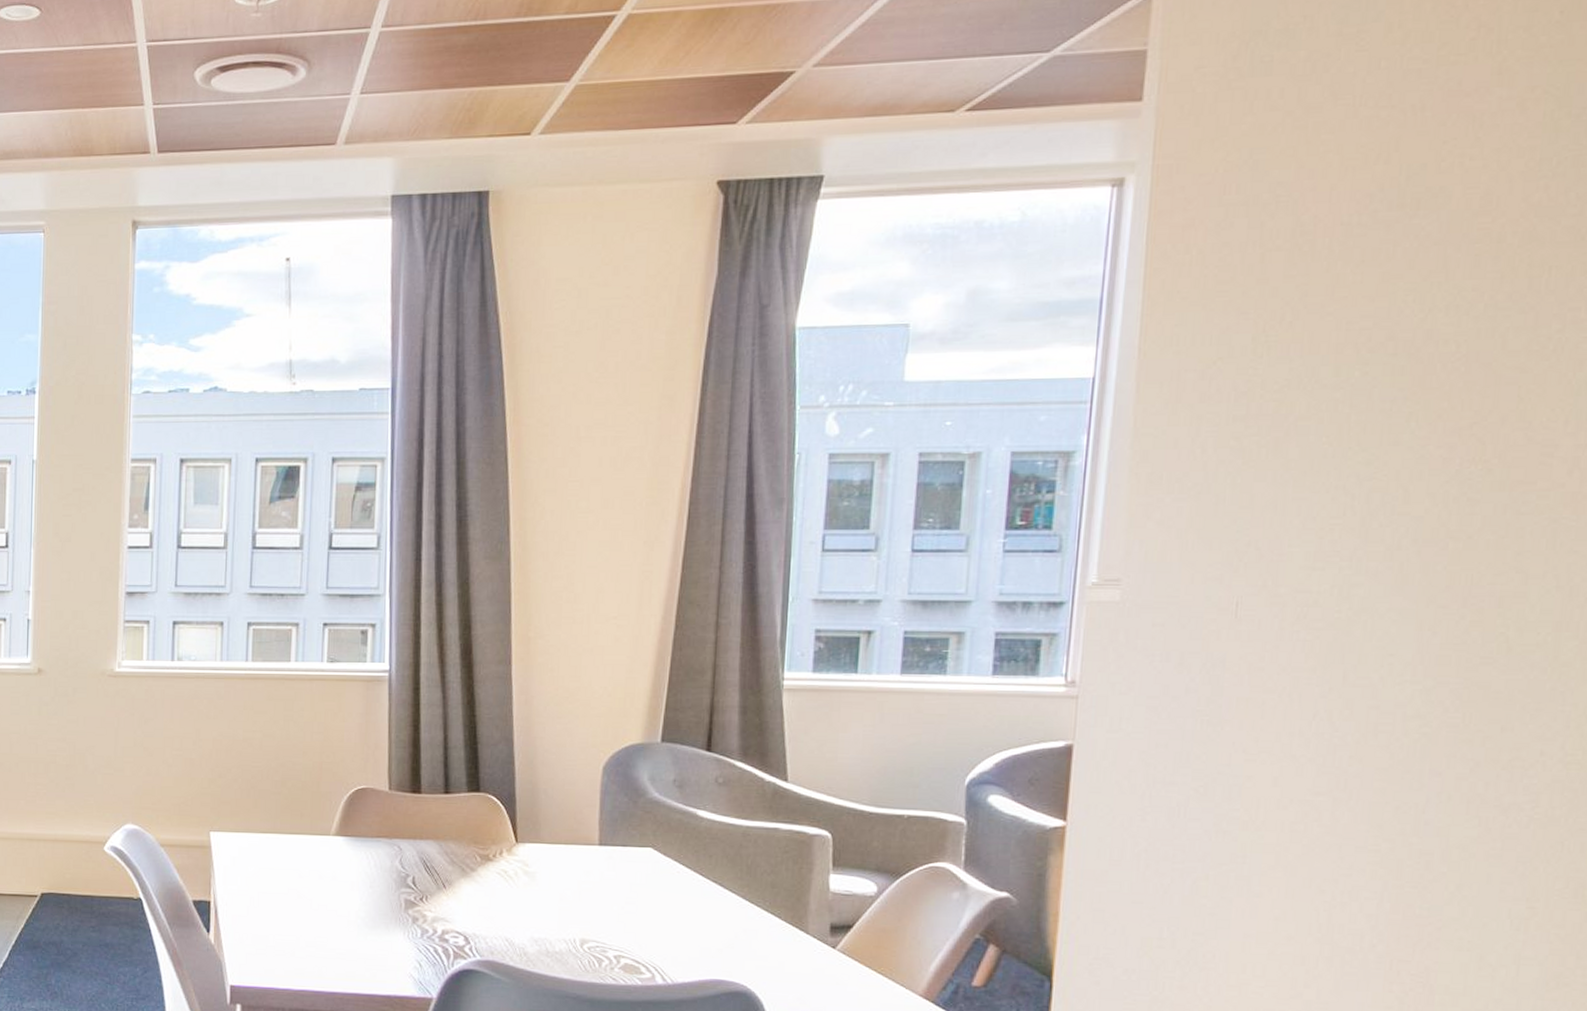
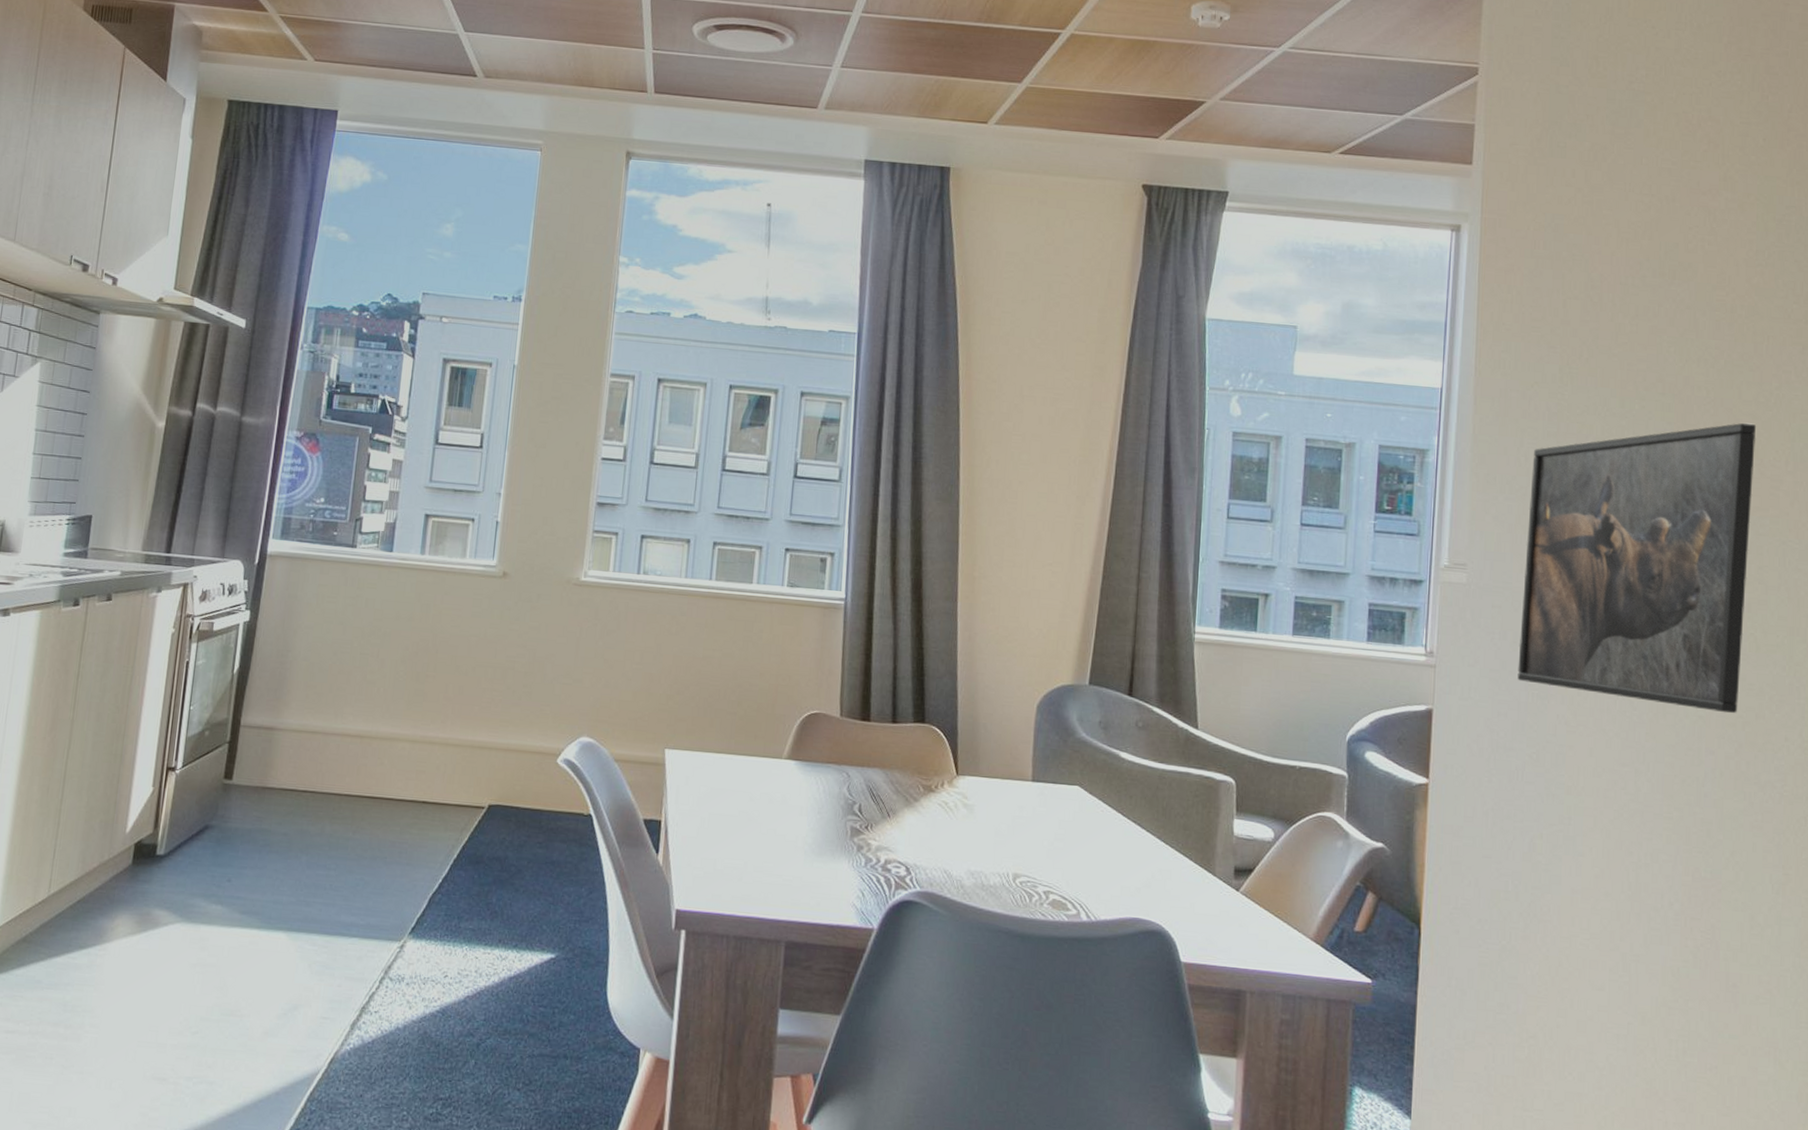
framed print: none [1182,378,1526,728] -> present [1517,422,1757,714]

